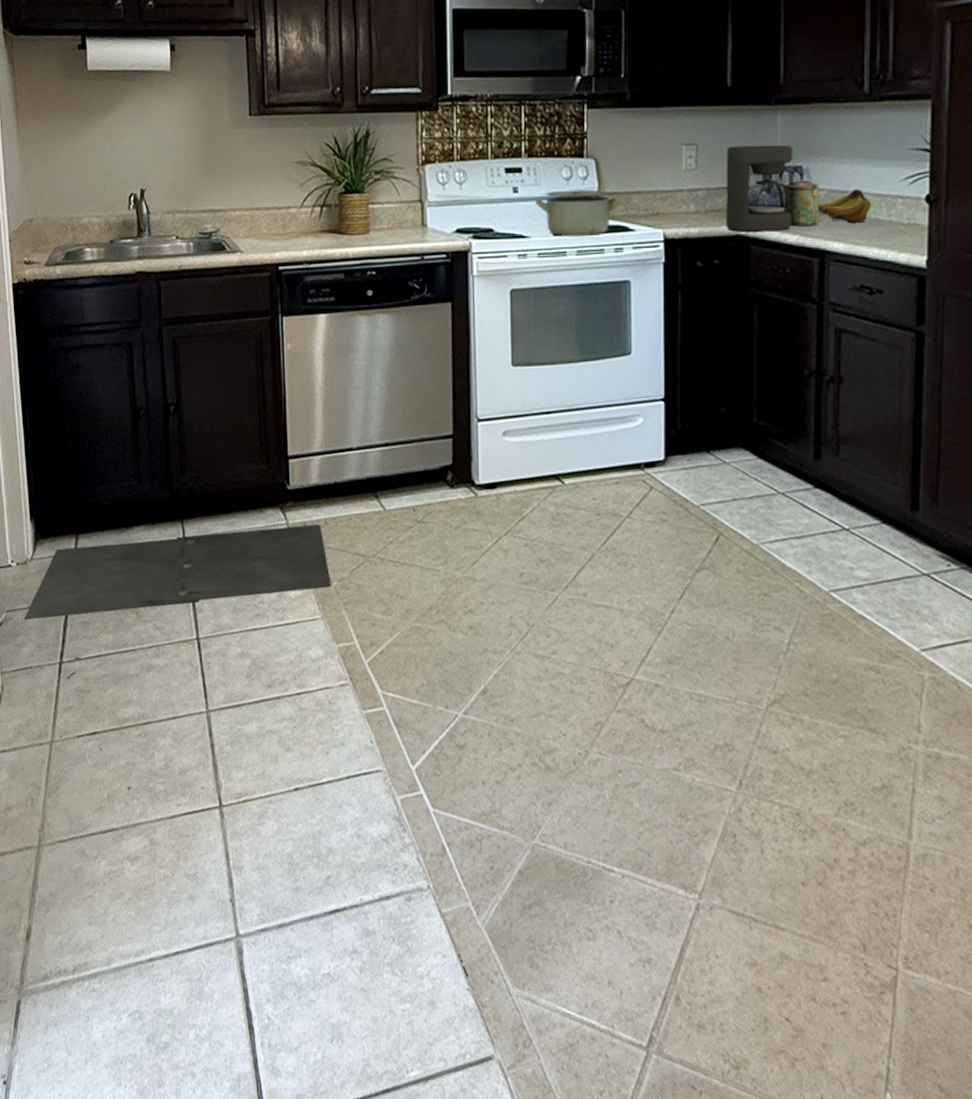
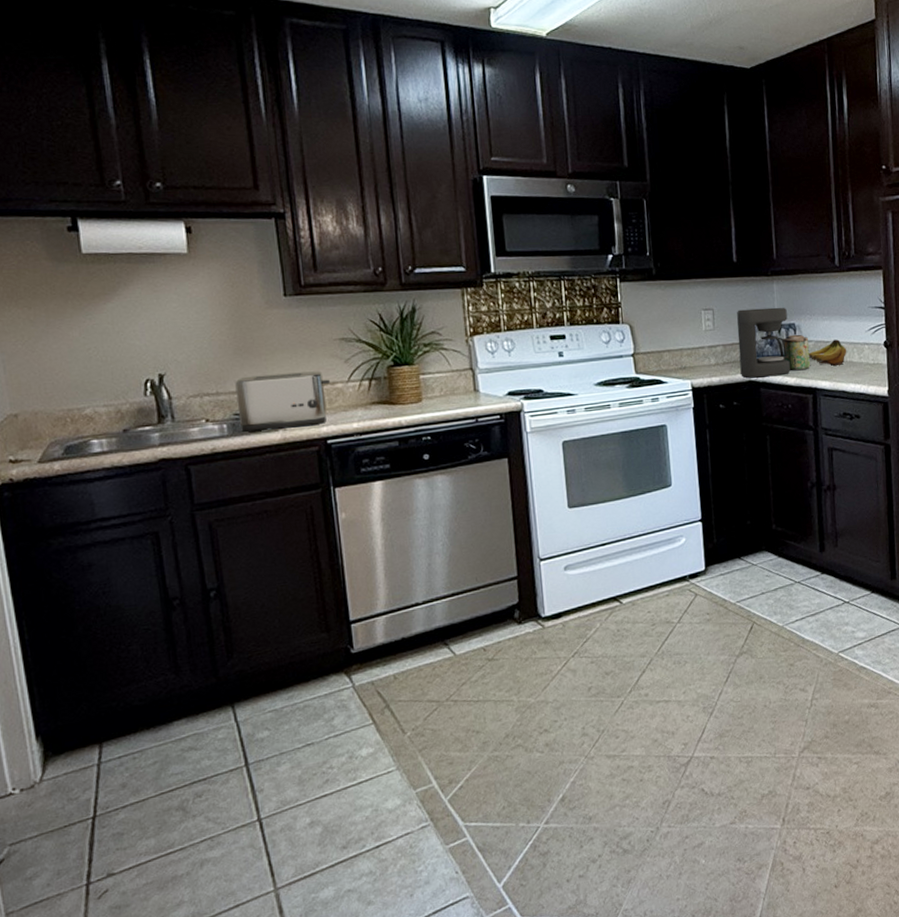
door mat: present [24,524,331,620] -> none [35,680,405,849]
toaster: none [202,194,285,252] -> present [235,371,330,433]
saucepan: present [535,189,622,237] -> none [579,350,655,393]

